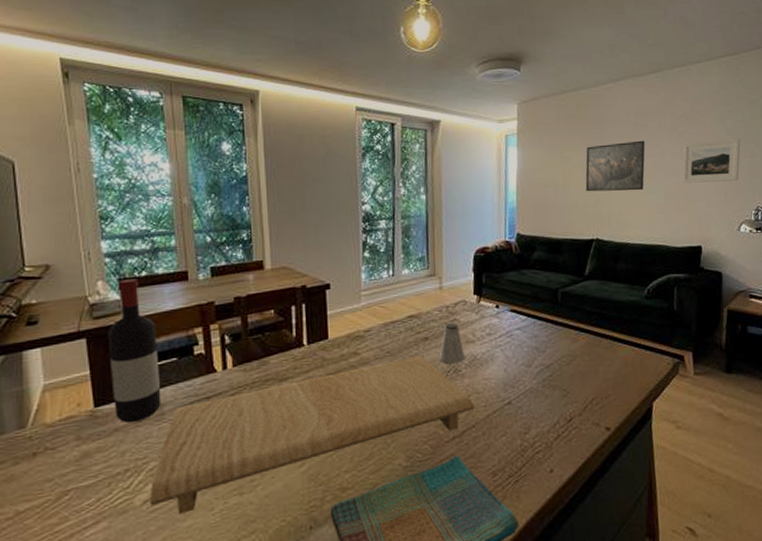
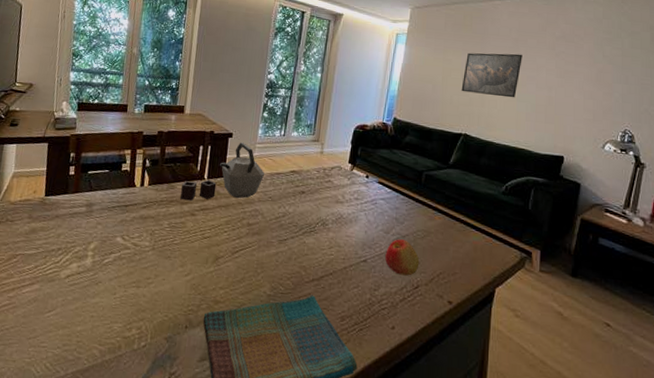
wine bottle: present [108,279,161,424] -> none [58,103,98,214]
cutting board: present [149,355,475,515] -> none [71,205,335,293]
kettle: none [277,292,378,377] -> present [180,142,265,201]
saltshaker: present [440,322,466,364] -> none [312,182,334,219]
apple: none [530,370,570,411] -> present [385,239,420,276]
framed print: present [682,139,741,183] -> none [553,62,617,103]

